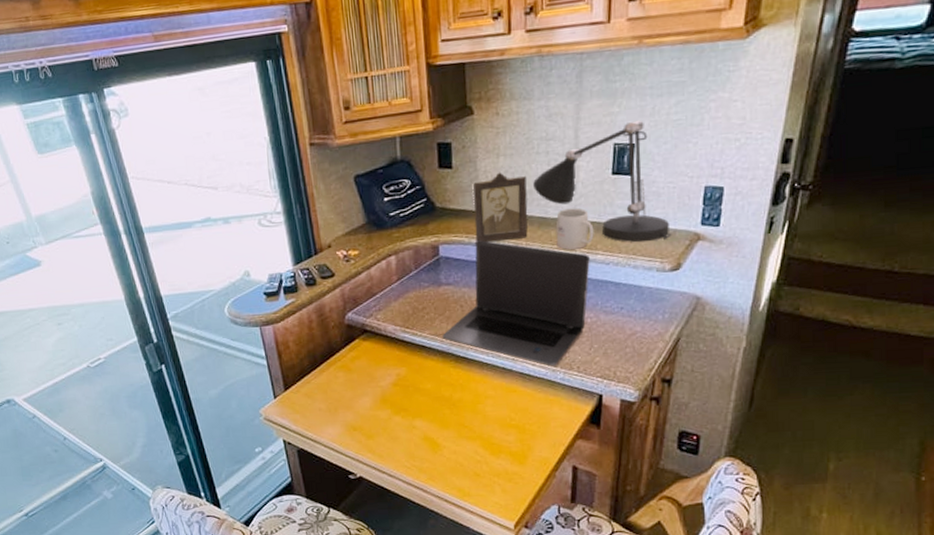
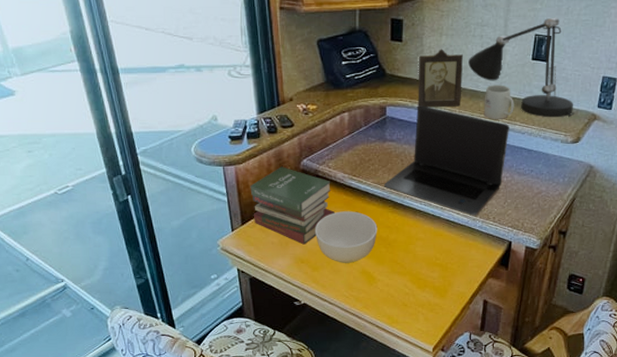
books: none [290,322,388,410] -> present [250,166,335,245]
bowl: none [366,368,439,429] -> present [314,211,378,263]

